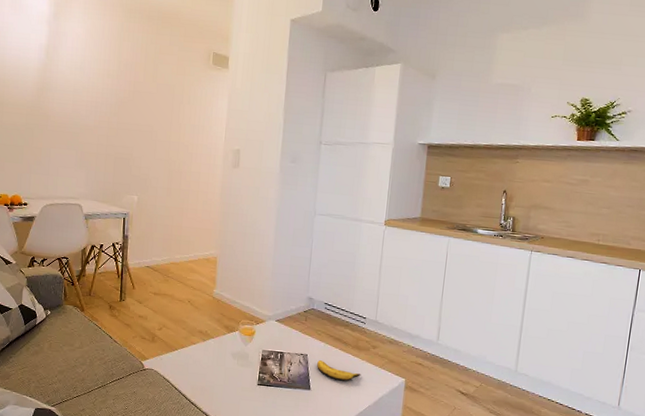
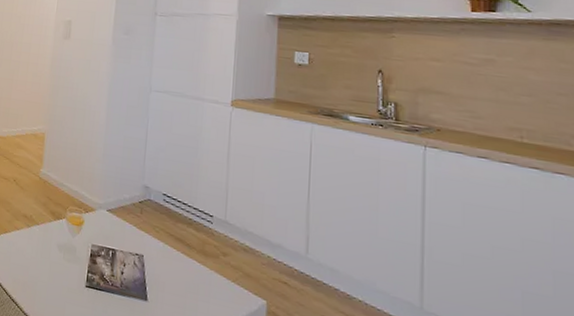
banana: present [317,360,361,381] -> none [155,264,210,295]

